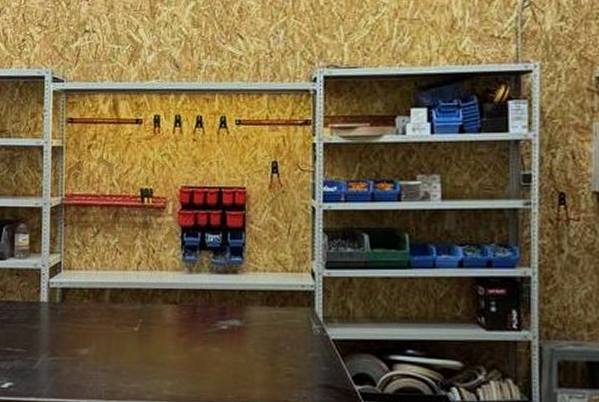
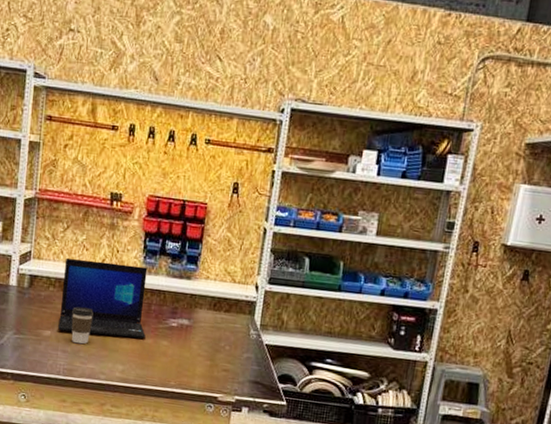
laptop: none [96,264,194,348] -> present [58,257,148,339]
coffee cup: none [110,318,133,361] -> present [71,306,94,345]

